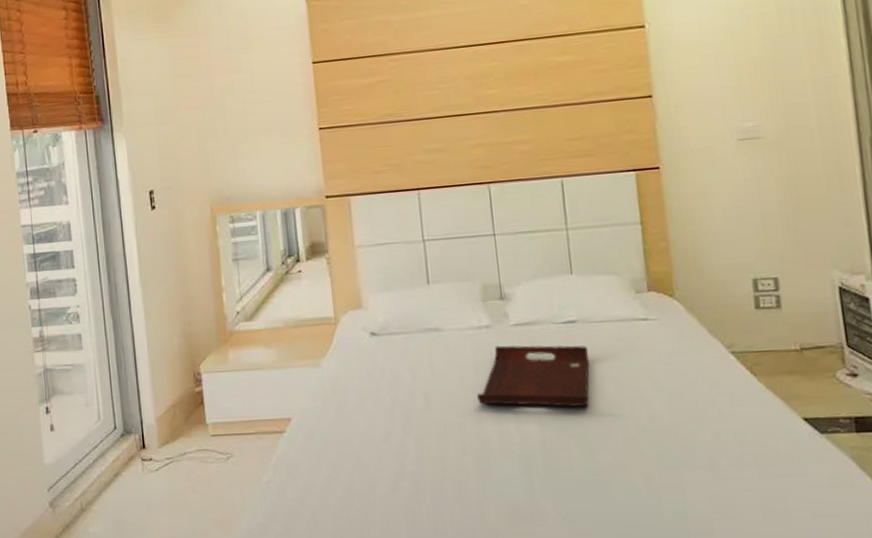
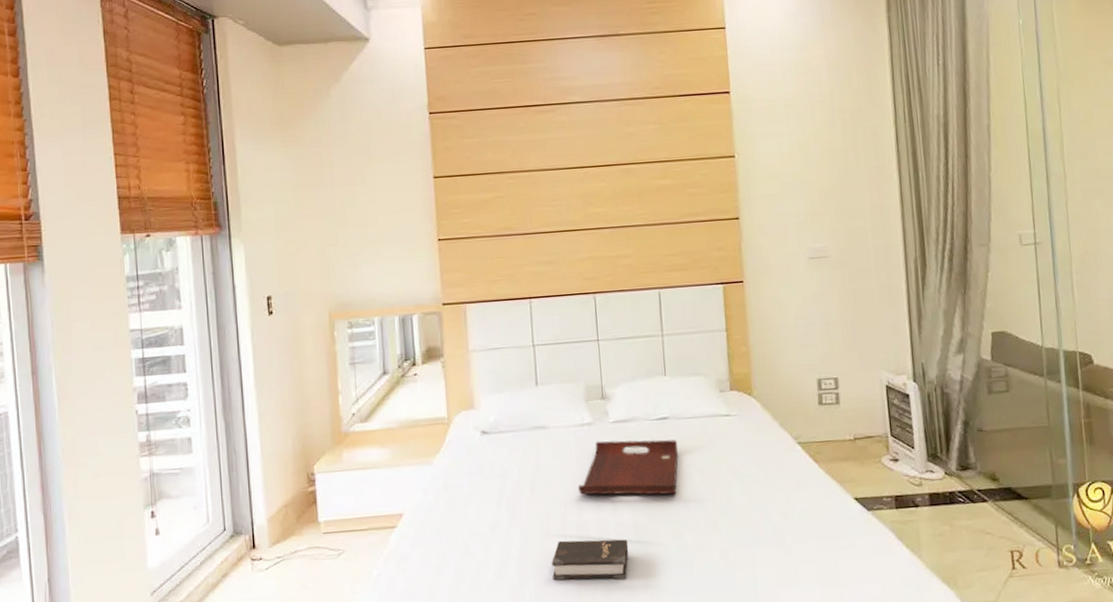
hardback book: none [450,453,536,499] -> present [551,539,629,581]

